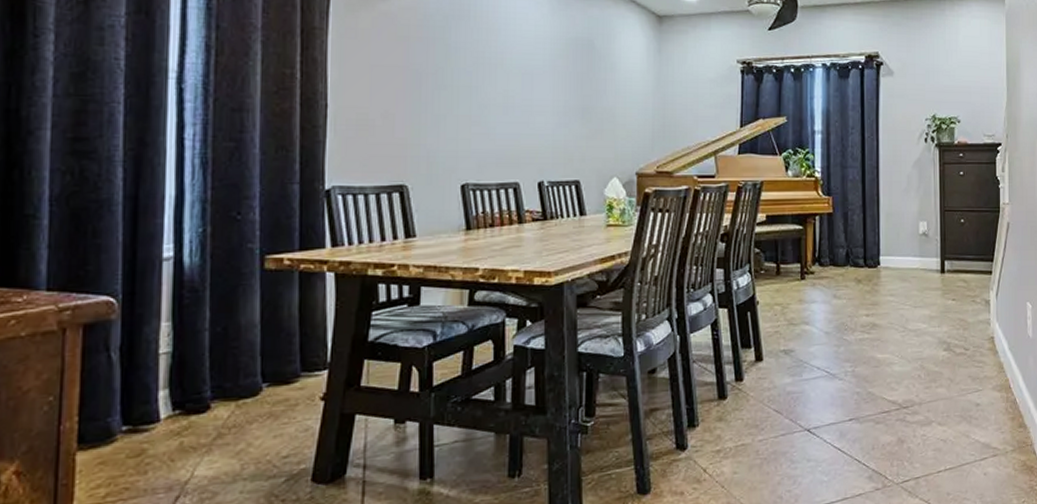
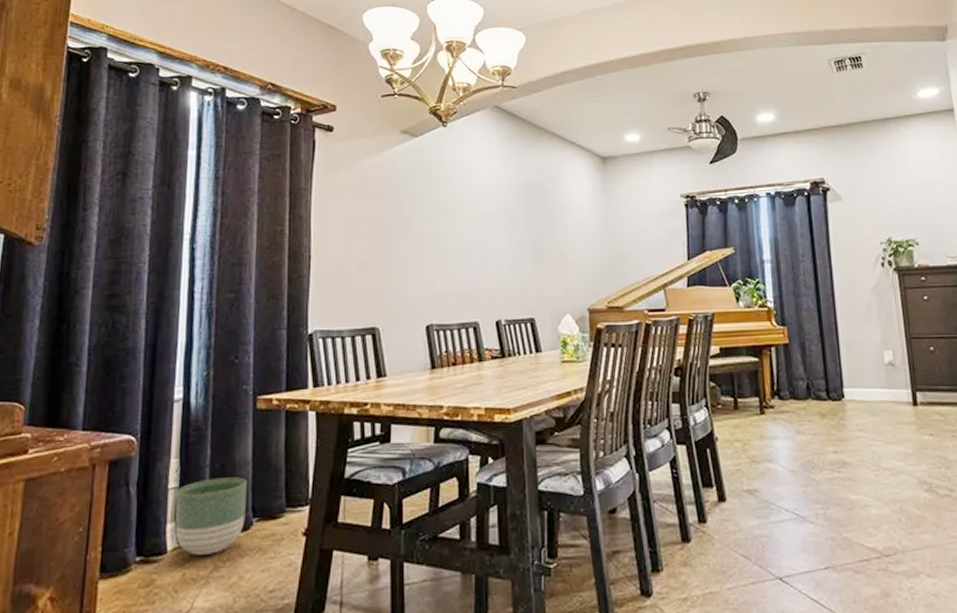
planter: none [168,341,255,423] -> present [175,477,247,555]

